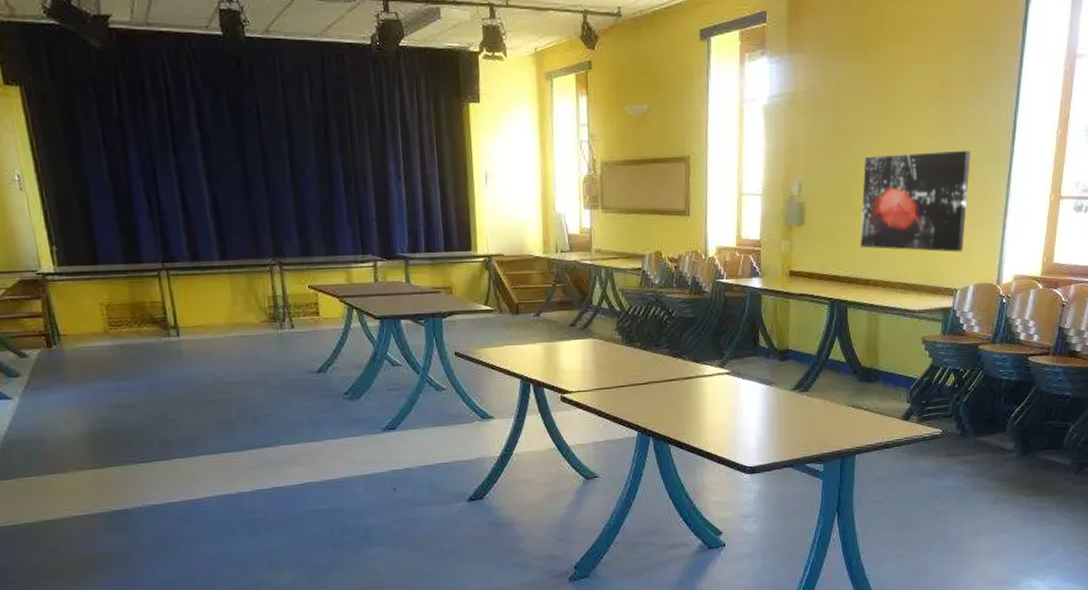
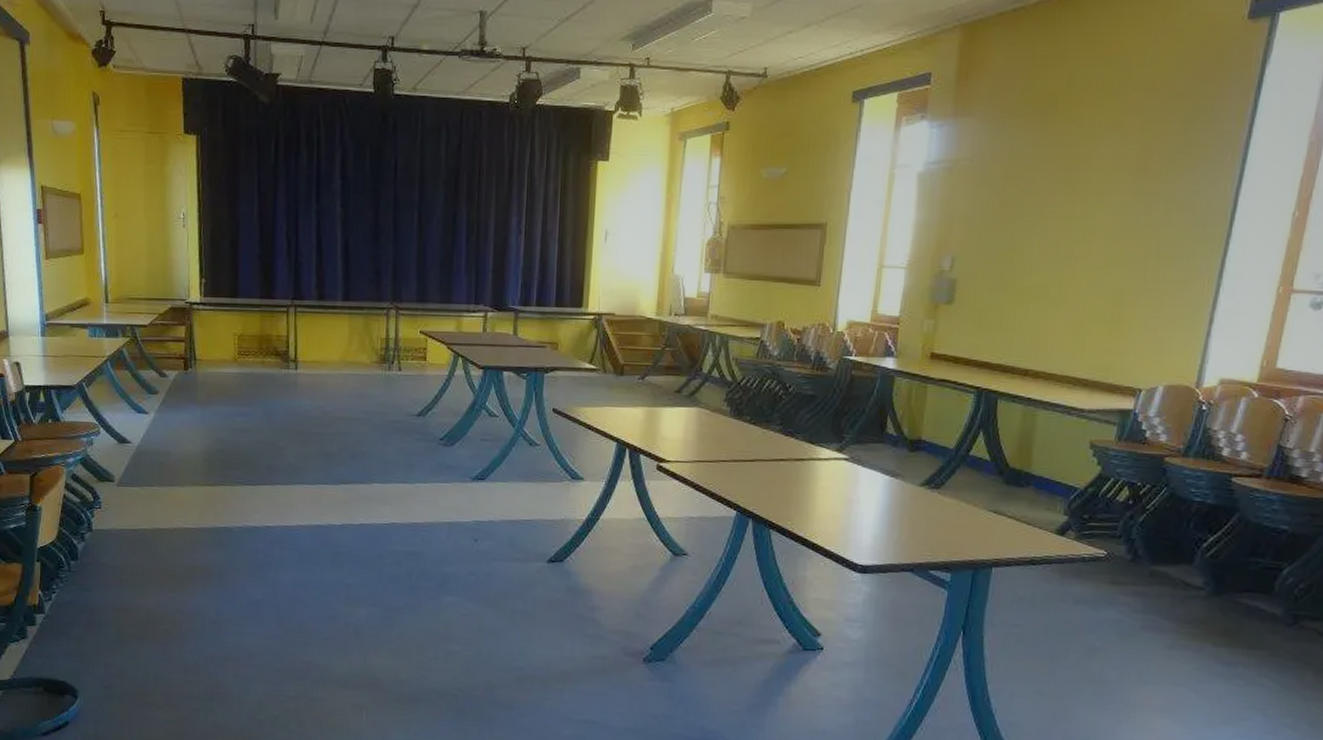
wall art: present [860,150,971,252] -> none [1020,230,1173,347]

